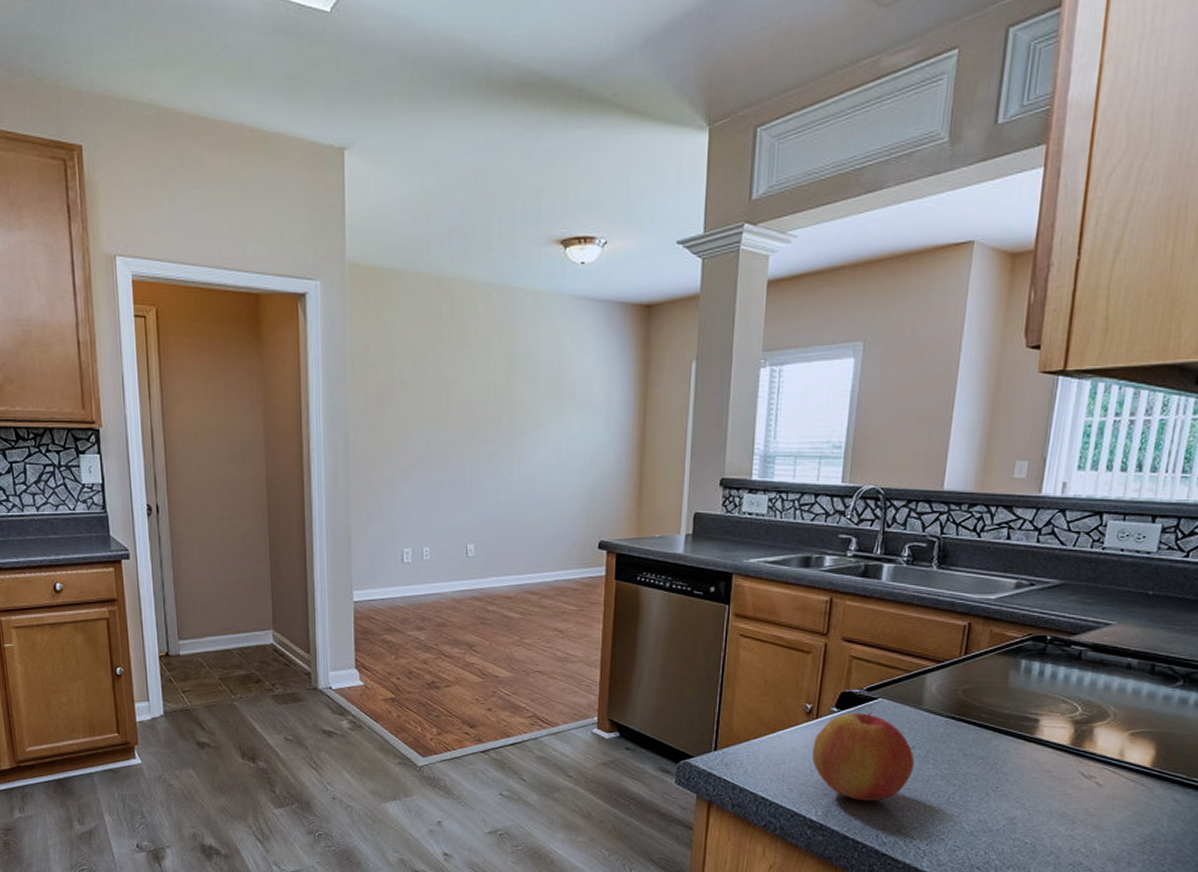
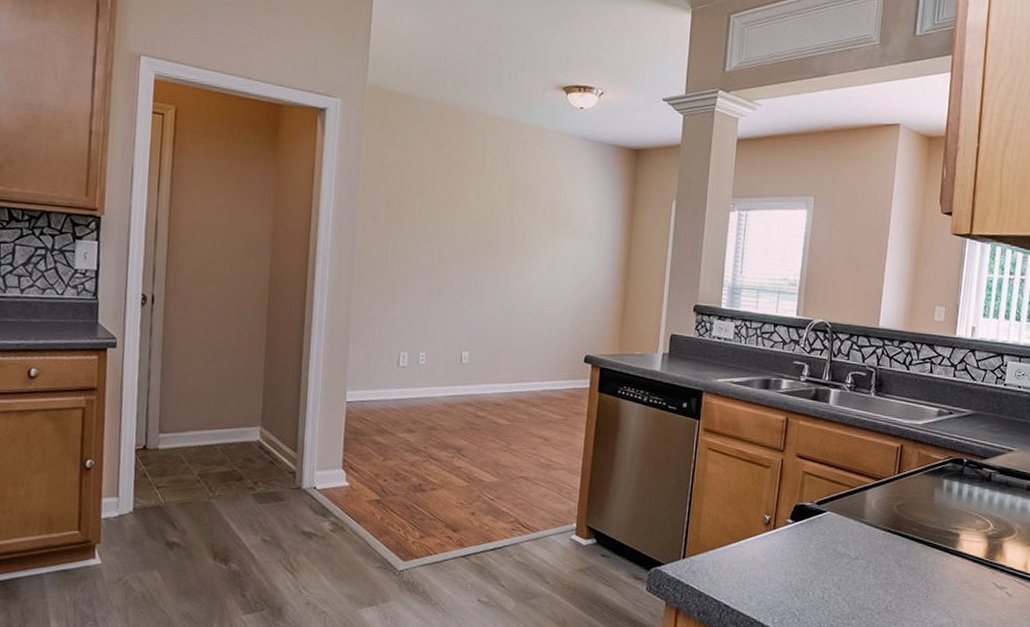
apple: present [812,711,915,801] -> none [770,523,858,609]

